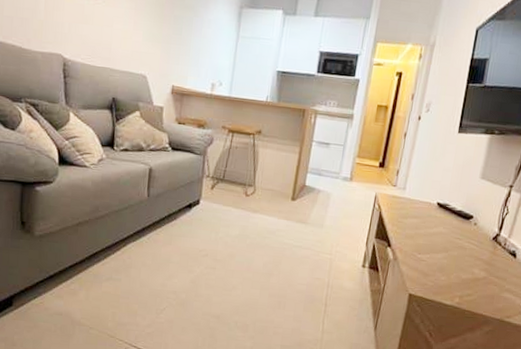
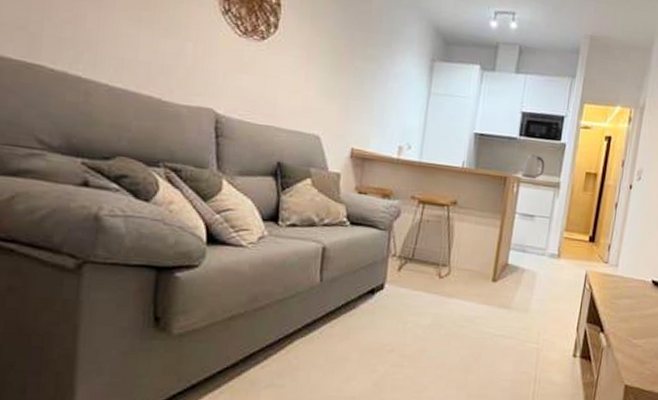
kettle: none [318,89,340,112] -> present [521,154,545,180]

